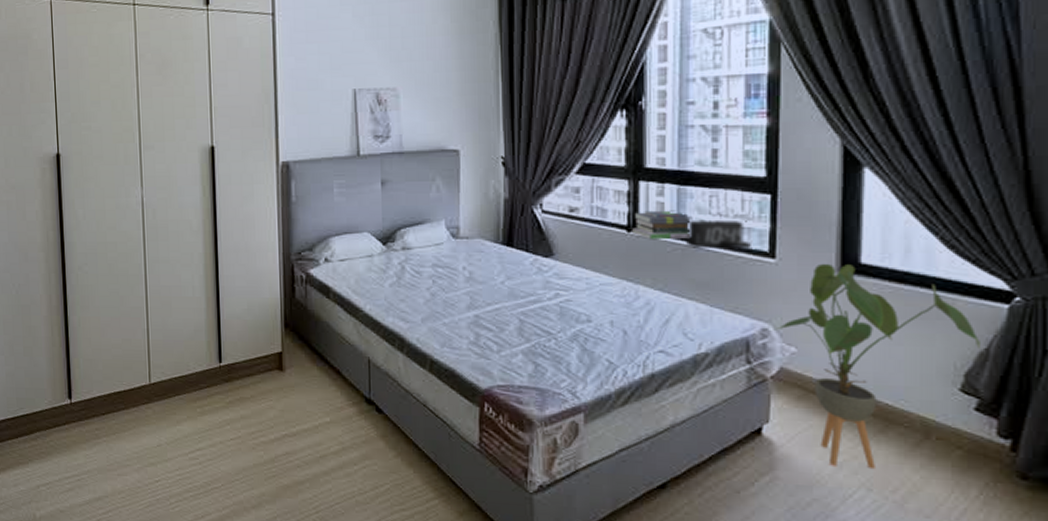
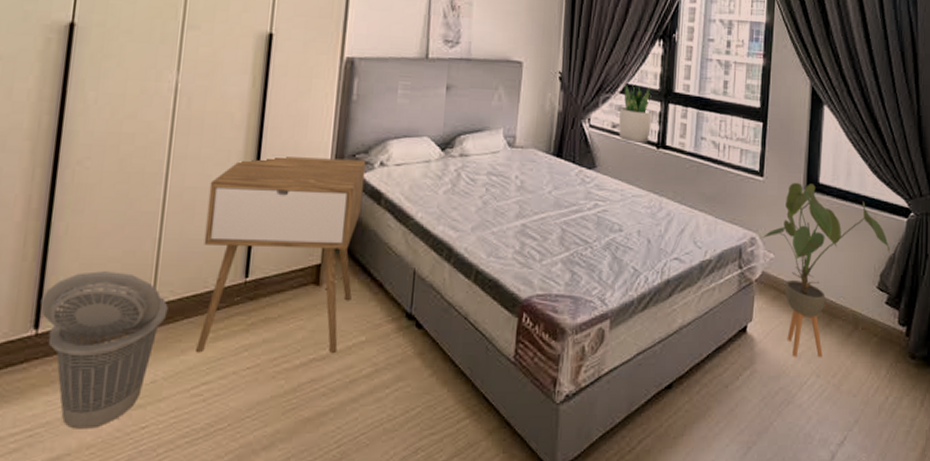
laundry basket: none [69,355,162,478] -> present [40,271,168,429]
nightstand: none [180,257,313,430] -> present [196,157,366,353]
planter: none [577,163,618,226] -> present [618,84,652,143]
books: present [632,210,690,240] -> none [661,130,705,157]
alarm clock: present [686,219,753,248] -> none [701,140,748,167]

